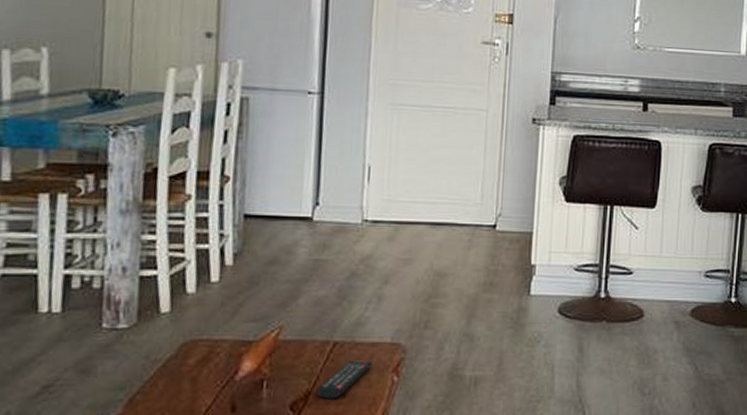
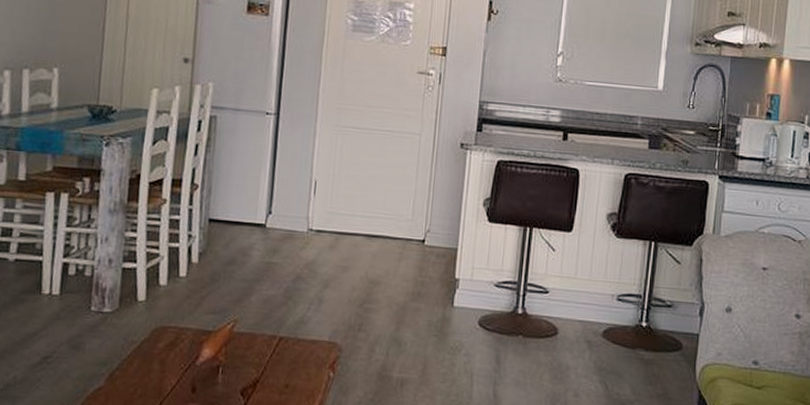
remote control: present [316,360,374,398] -> none [263,355,313,388]

